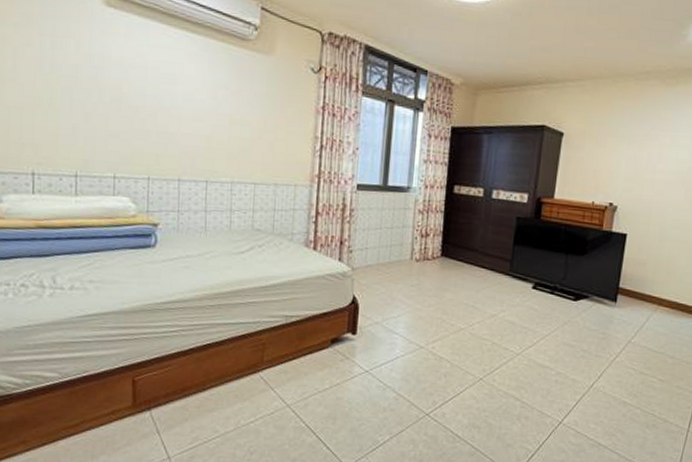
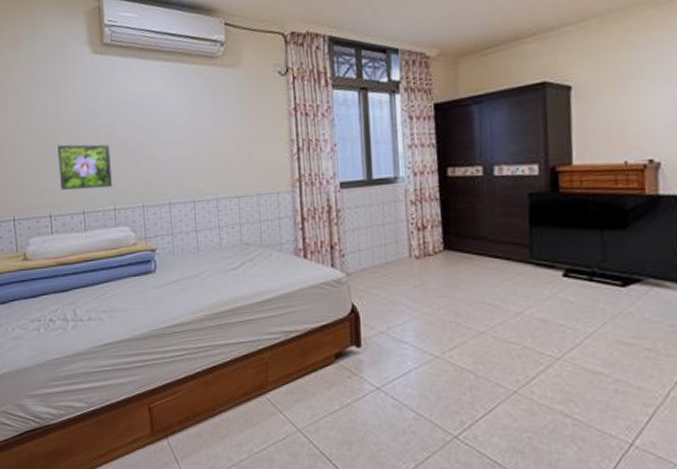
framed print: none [48,97,115,154] -> present [58,144,113,190]

